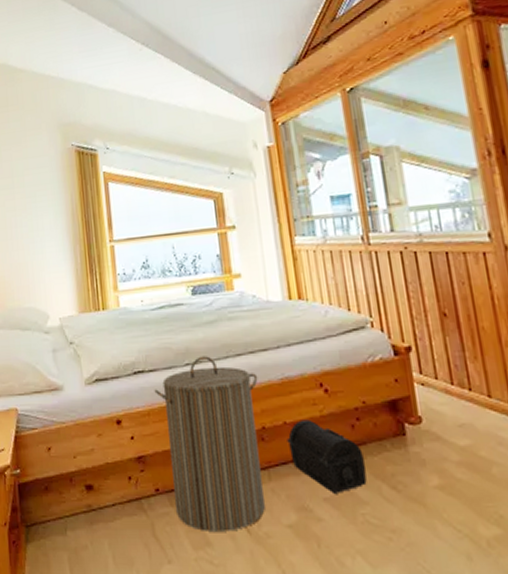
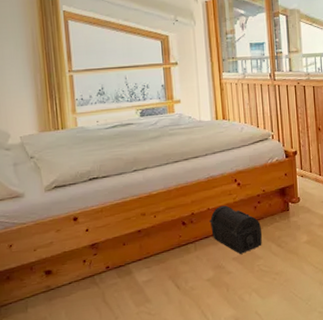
laundry hamper: present [154,356,265,532] -> none [107,163,191,293]

